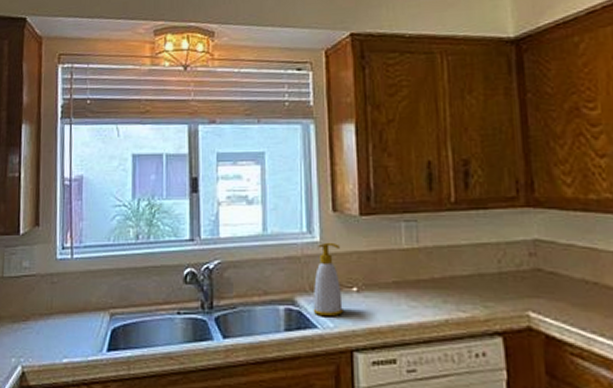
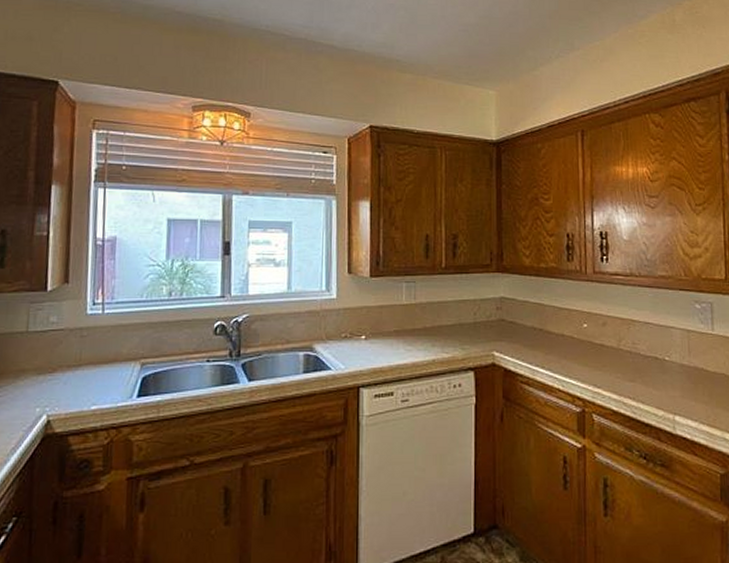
soap bottle: present [313,242,343,317] -> none [328,299,353,360]

